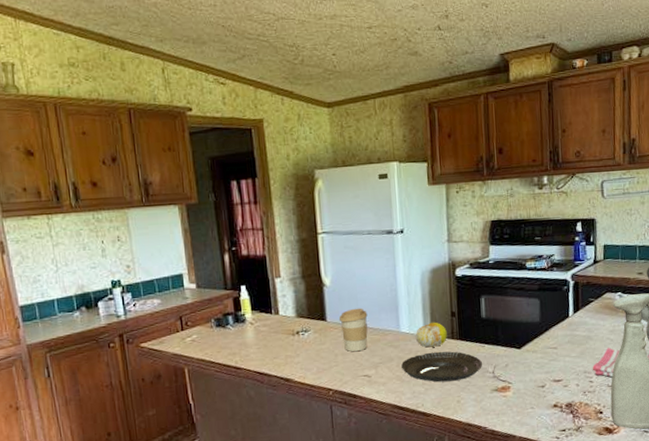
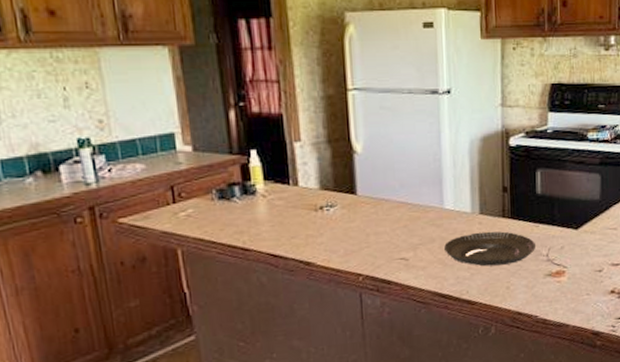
coffee cup: present [338,308,368,352] -> none [371,180,406,232]
fruit: present [415,322,447,348] -> none [461,198,497,227]

